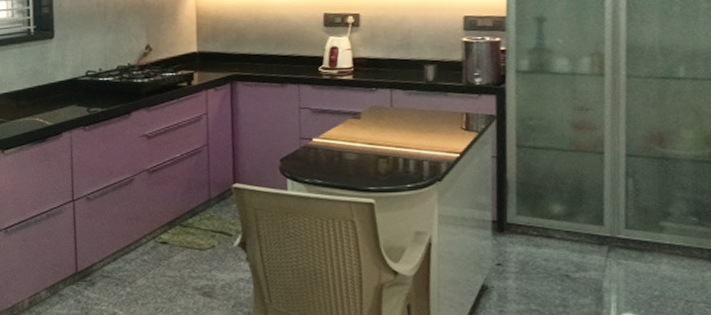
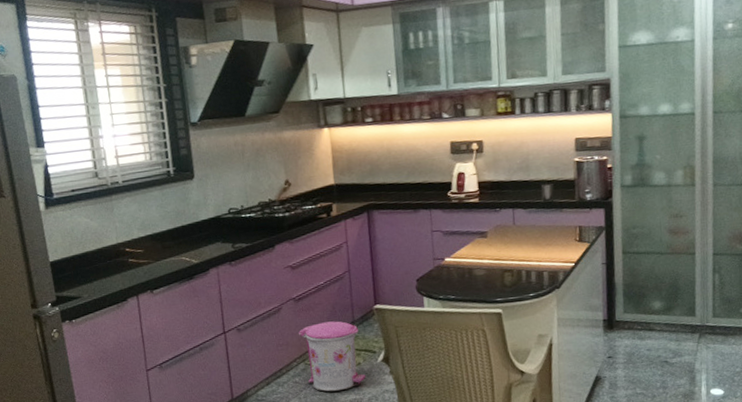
trash can: none [149,197,220,275] -> present [298,321,366,392]

